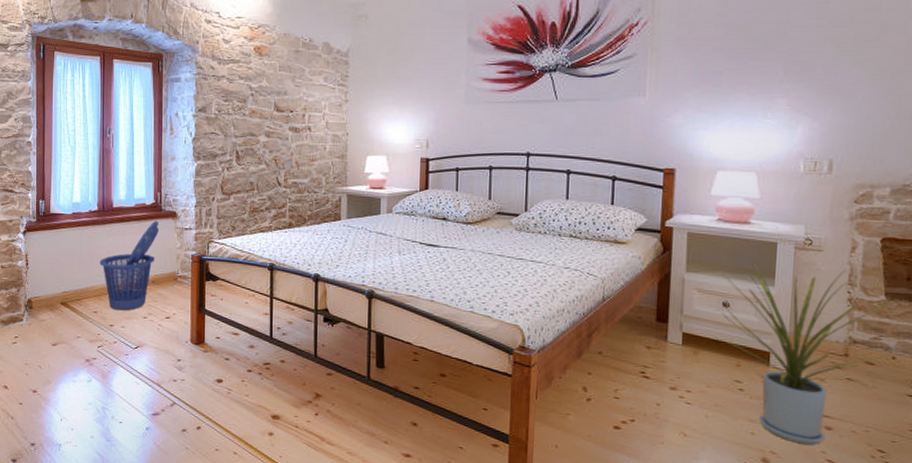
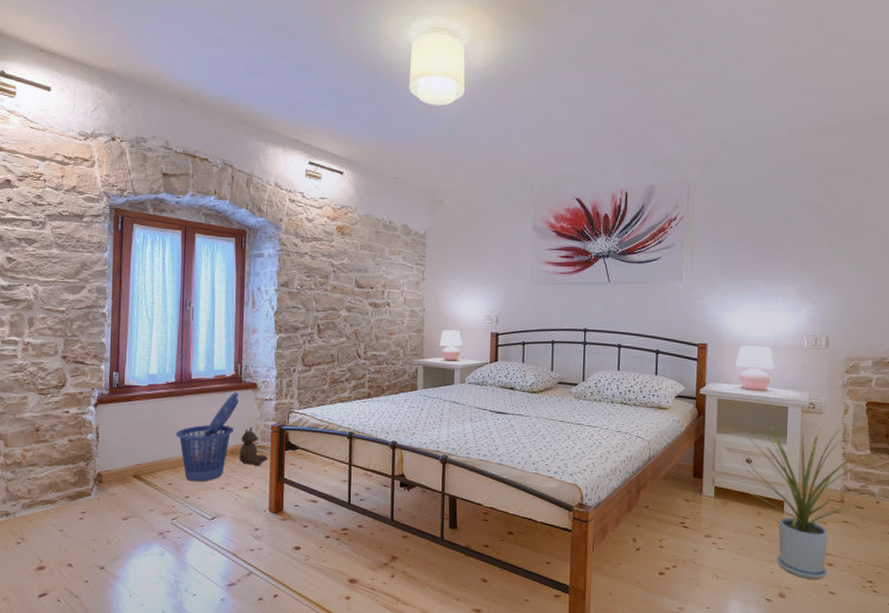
teddy bear: none [160,256,188,296] -> present [239,427,267,466]

